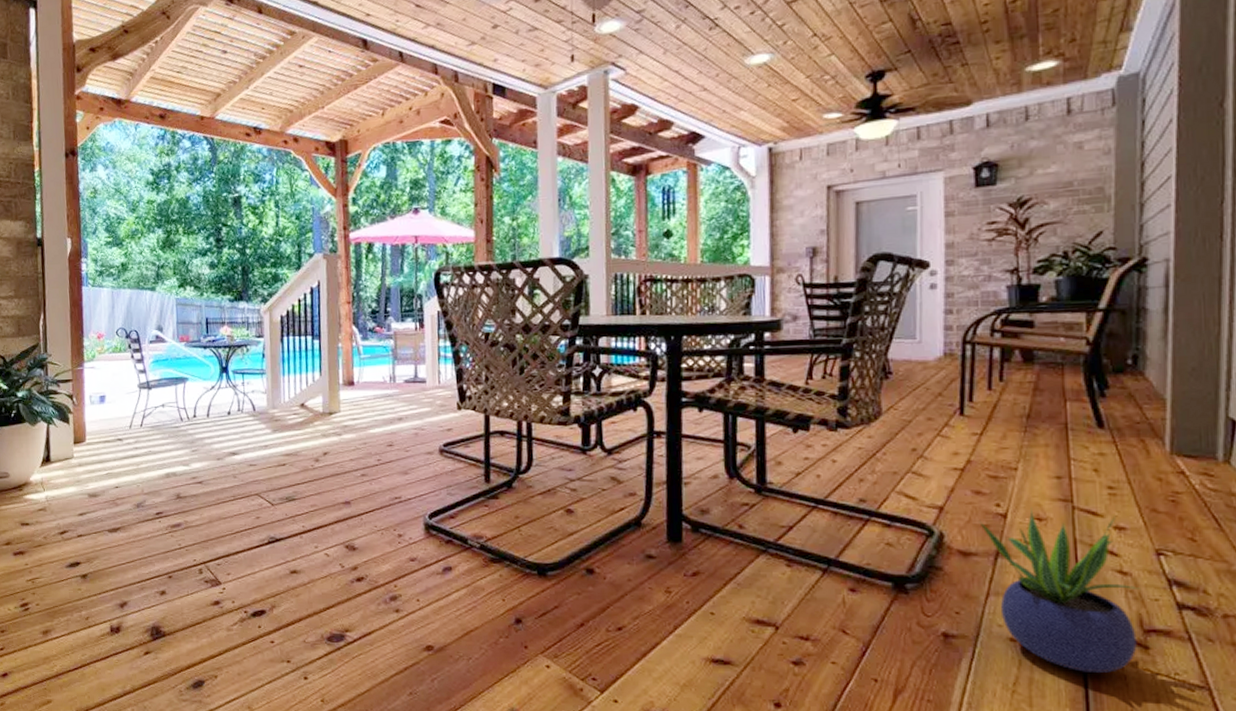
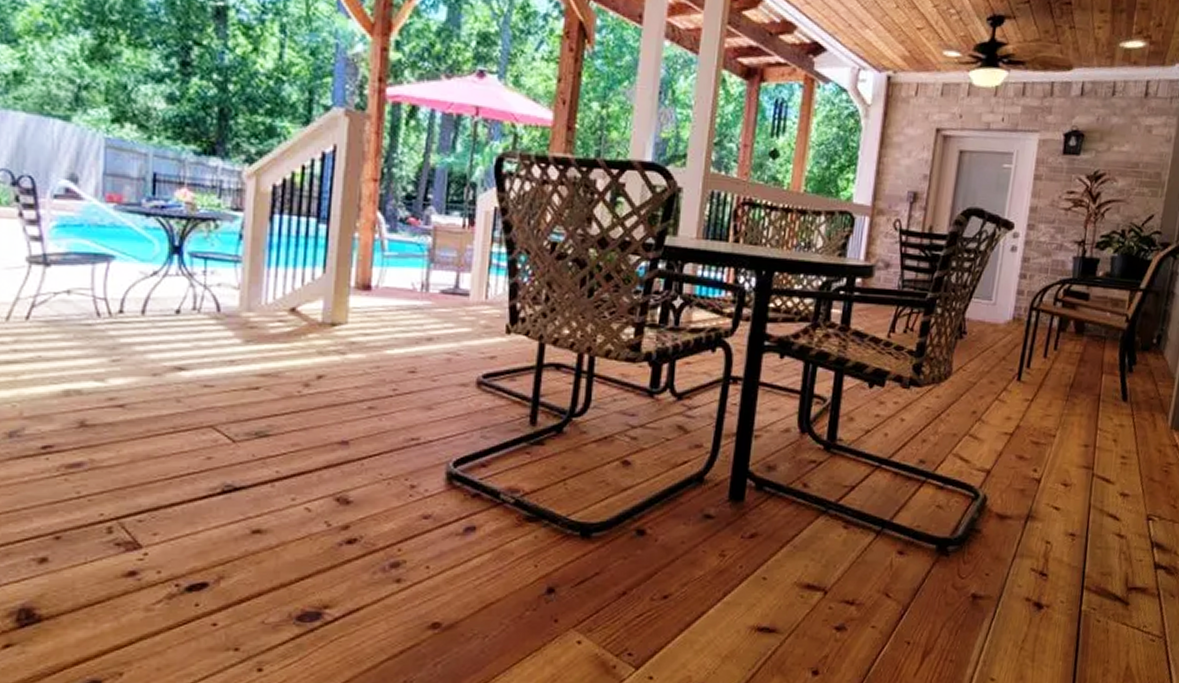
potted plant: present [979,508,1140,674] -> none [1018,474,1131,629]

